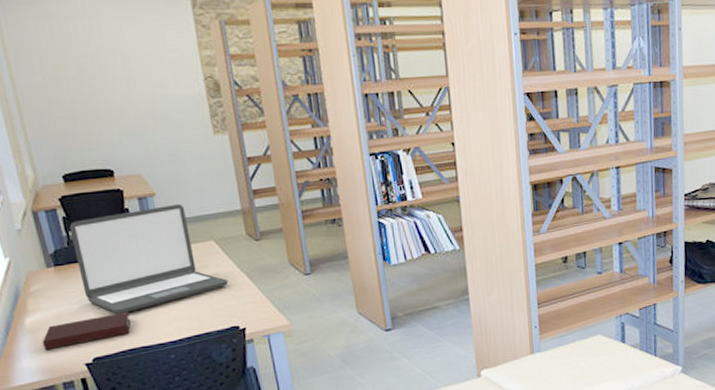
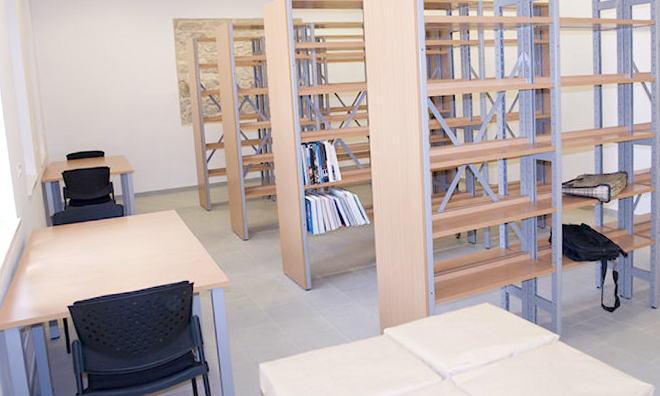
notebook: present [42,312,131,351] -> none [37,265,106,294]
laptop: present [69,203,228,314] -> none [67,179,183,266]

